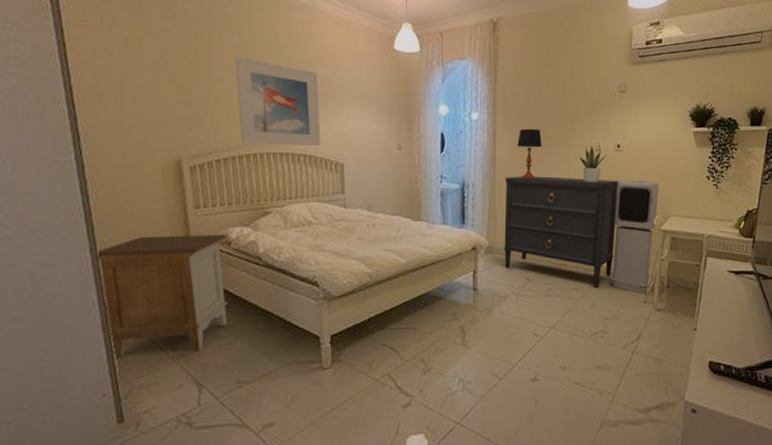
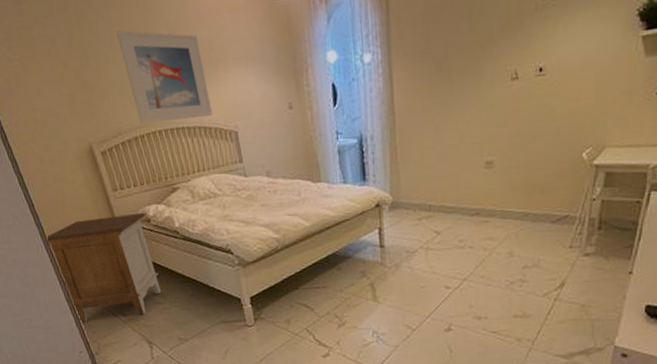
dresser: present [503,176,619,288] -> none [405,112,541,236]
table lamp: present [517,128,542,180] -> none [417,62,446,125]
potted plant: present [578,145,607,184] -> none [491,73,526,121]
air purifier: present [610,180,659,293] -> none [530,108,593,238]

